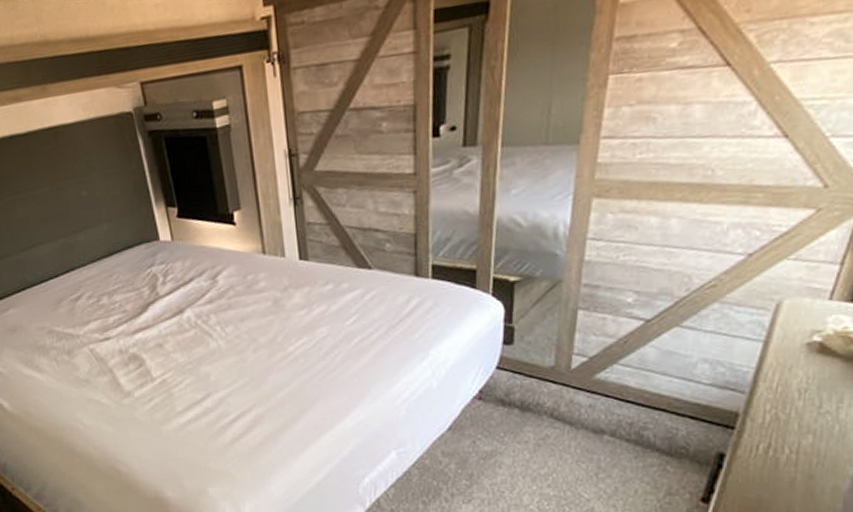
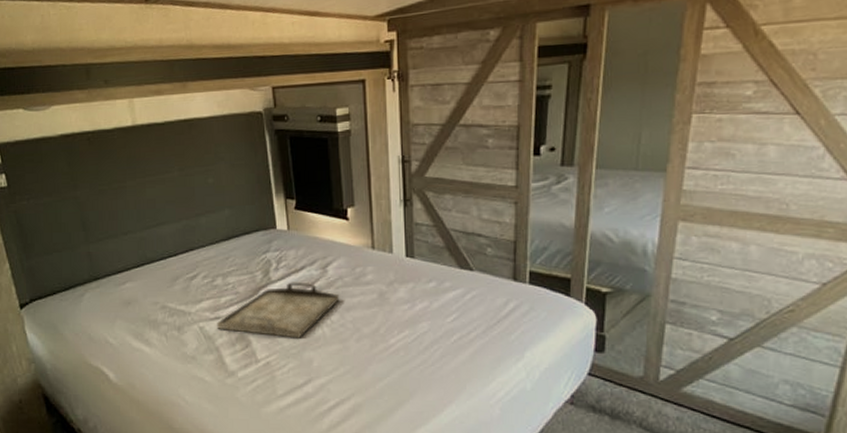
serving tray: none [107,294,233,354] -> present [217,281,340,338]

